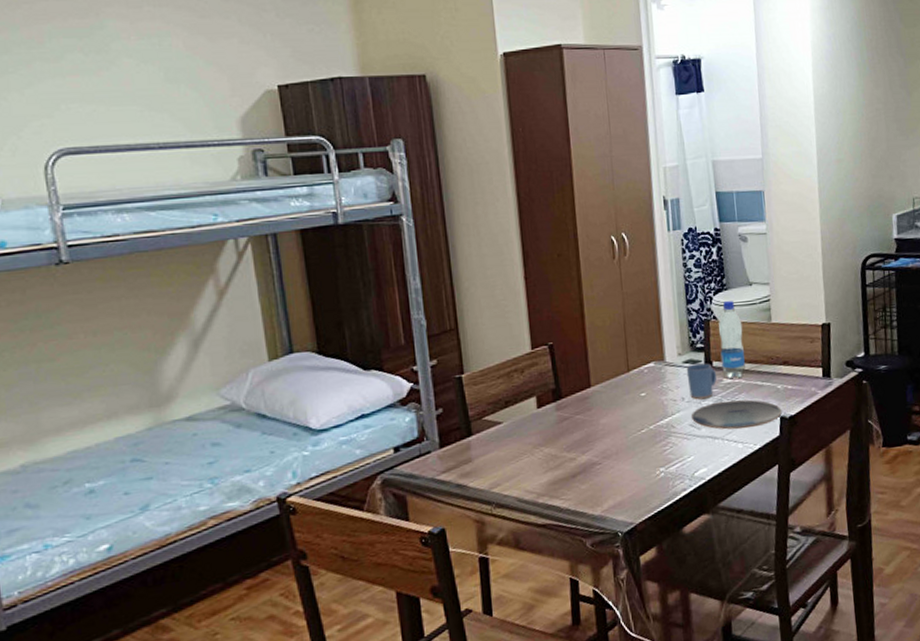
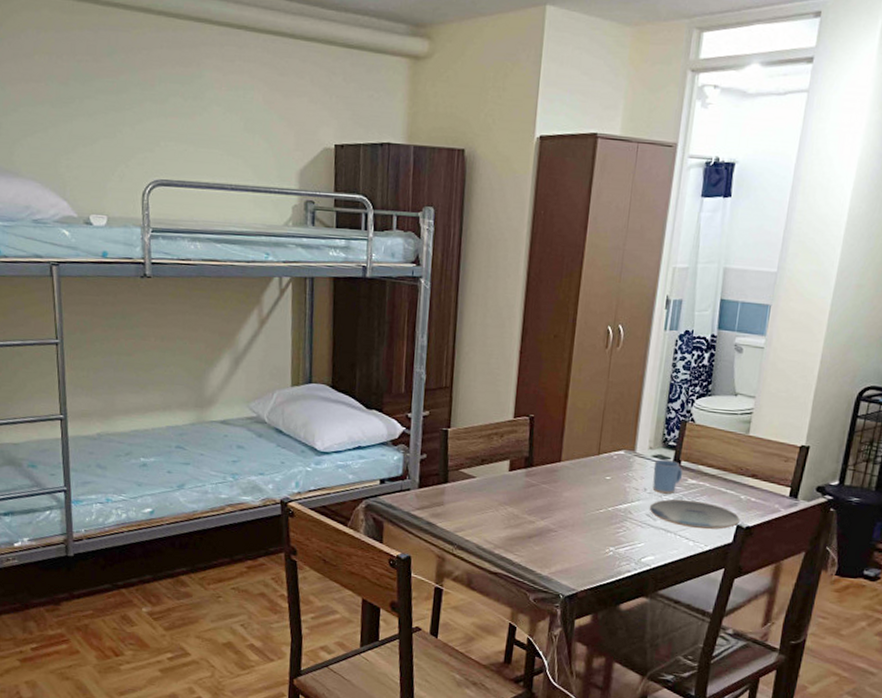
bottle: present [718,300,745,380] -> none [688,406,719,482]

